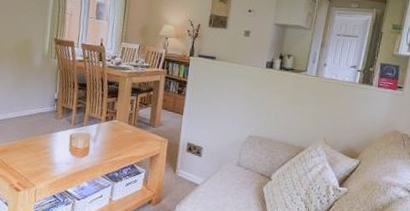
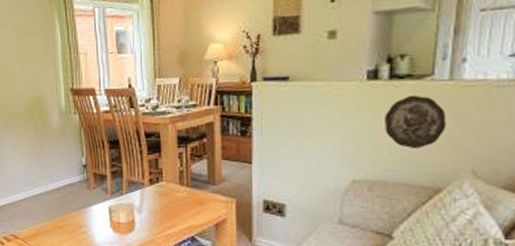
decorative plate: none [274,82,312,120] -> present [385,94,446,150]

